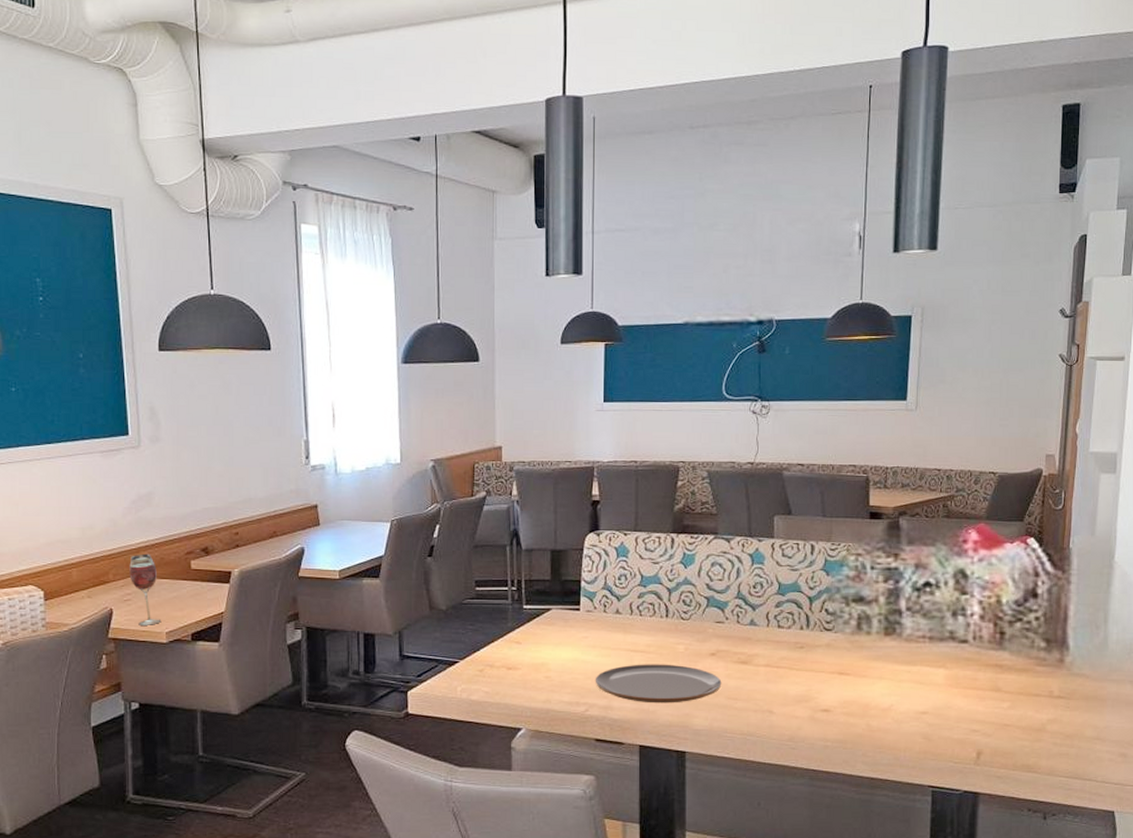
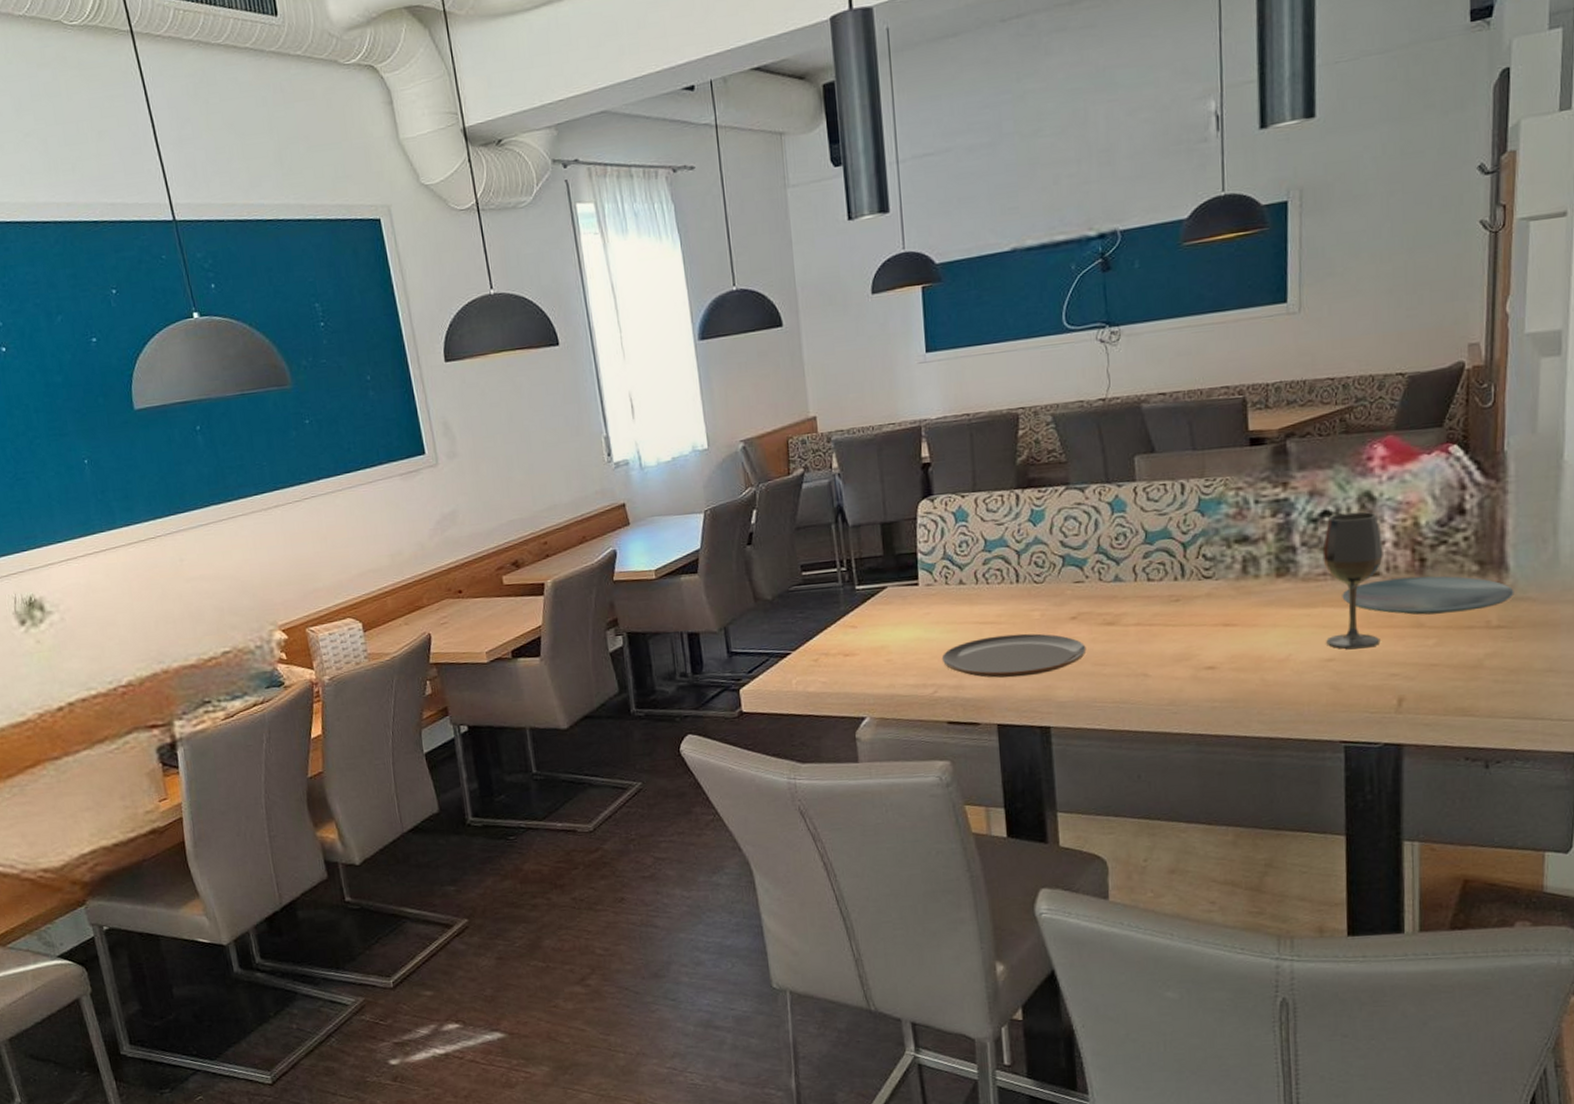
wineglass: present [129,553,162,625] -> none [441,573,480,648]
wine glass: none [922,586,972,705] -> present [1322,511,1383,649]
plate: none [937,647,1073,681] -> present [1342,576,1514,615]

